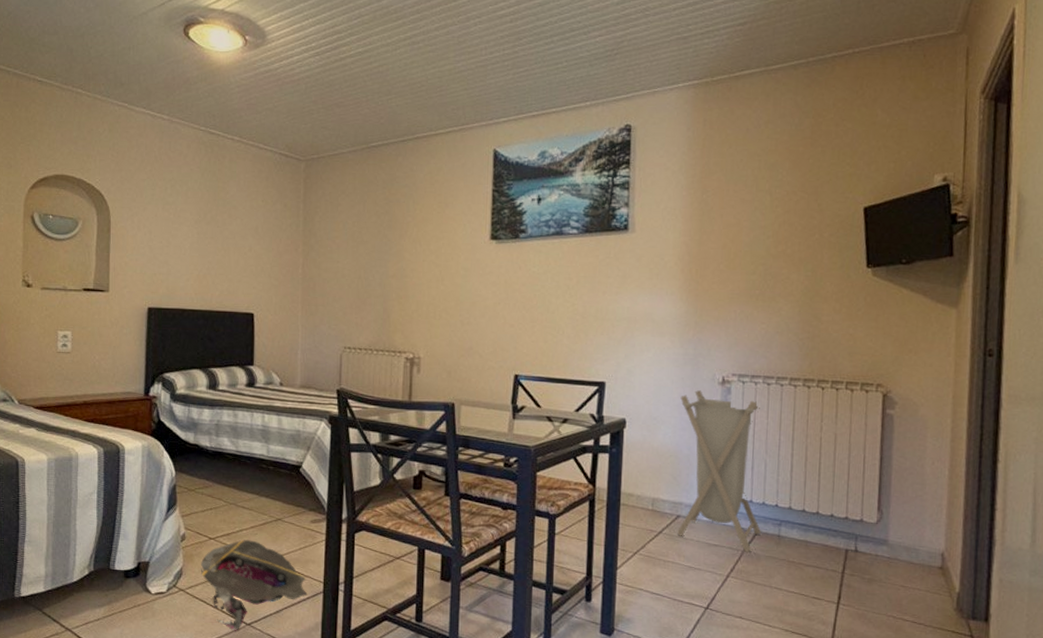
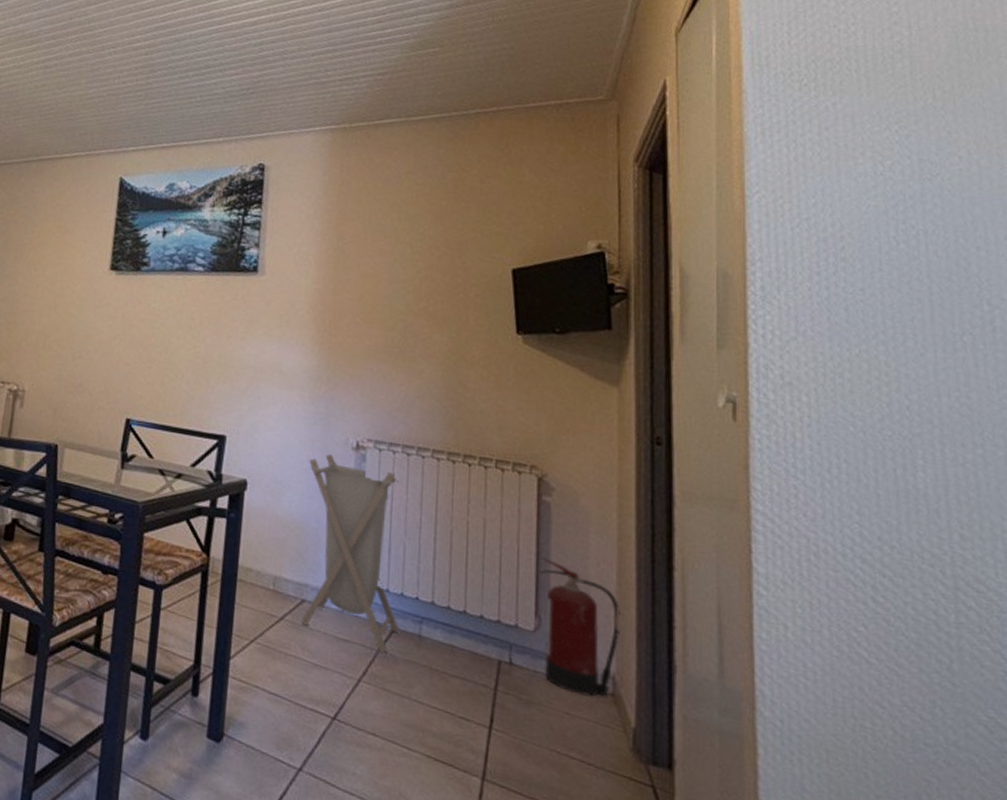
fire extinguisher: none [882,461,951,571] -> present [539,557,620,697]

